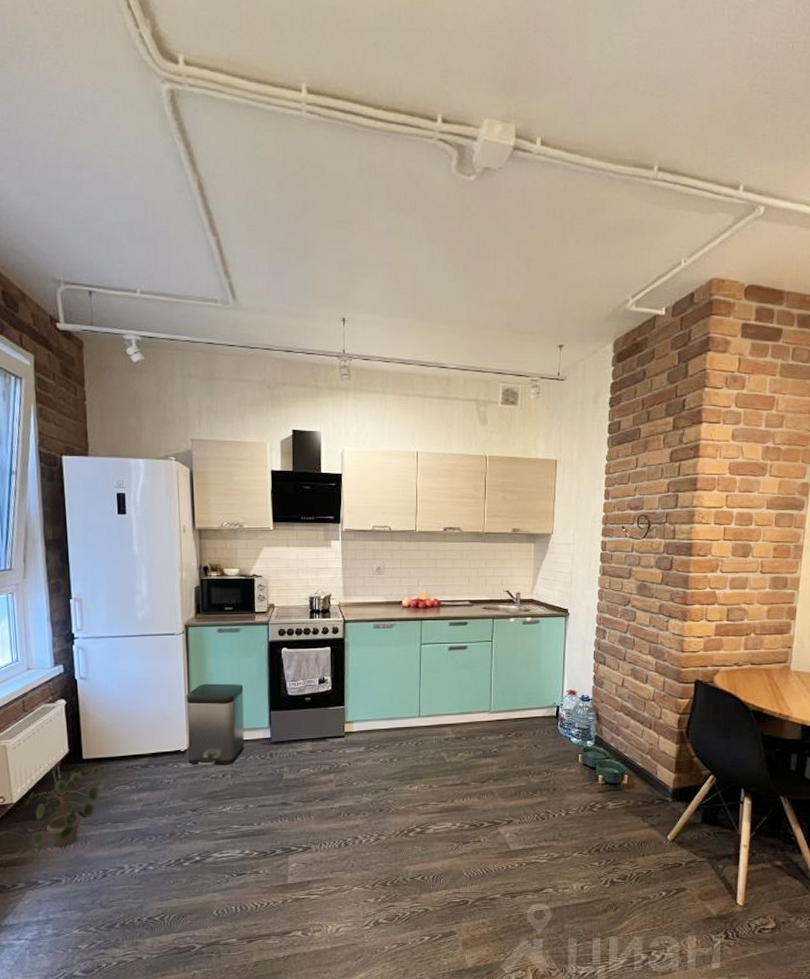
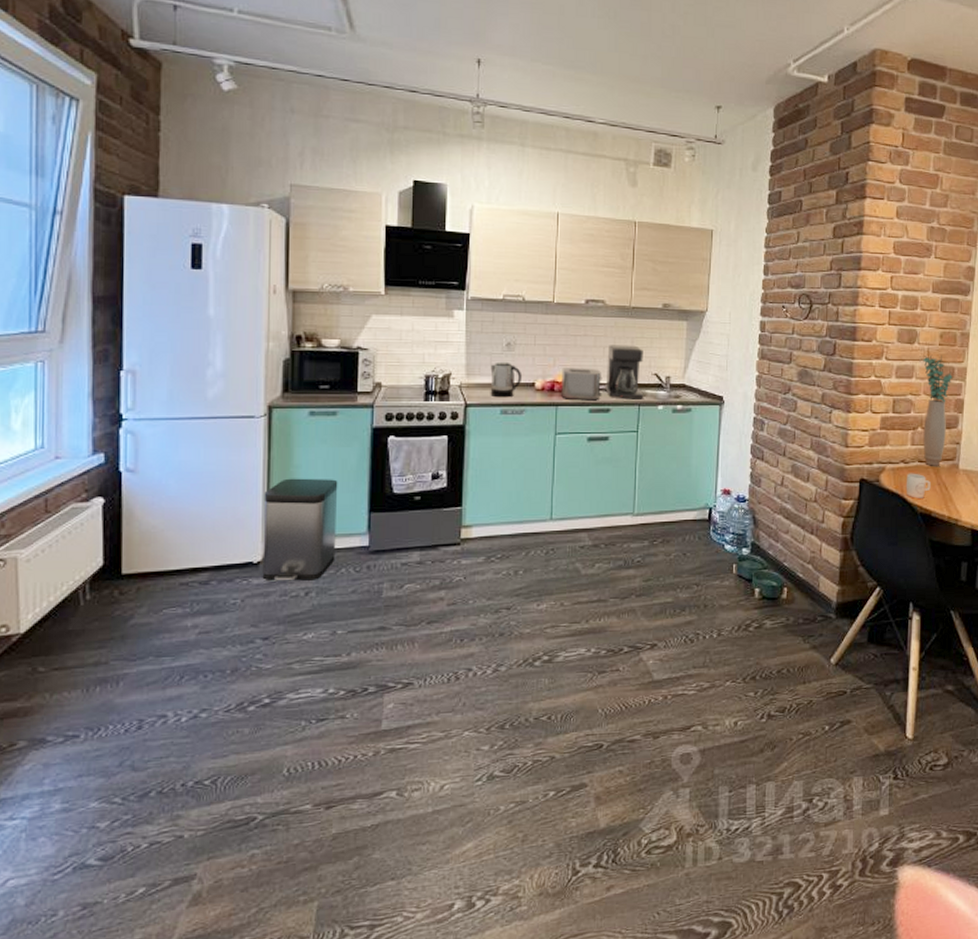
potted plant: present [26,773,100,847] -> none [38,592,142,691]
kettle: none [364,583,391,614] -> present [490,361,523,398]
toaster: none [424,587,460,616] -> present [560,368,603,401]
coffee maker: none [462,566,497,614] -> present [604,345,644,400]
mug: none [738,674,763,697] -> present [905,473,931,498]
vase: none [756,566,786,668] -> present [923,354,953,466]

